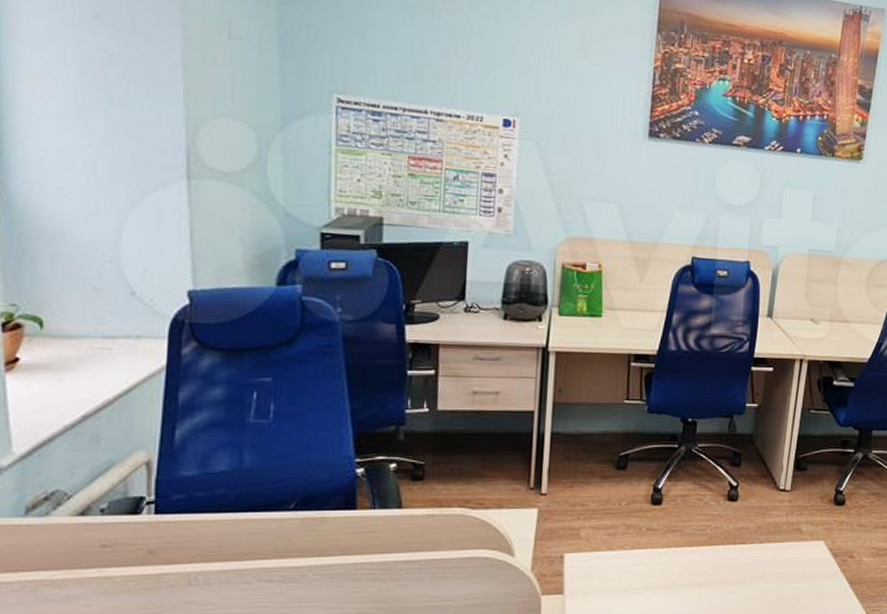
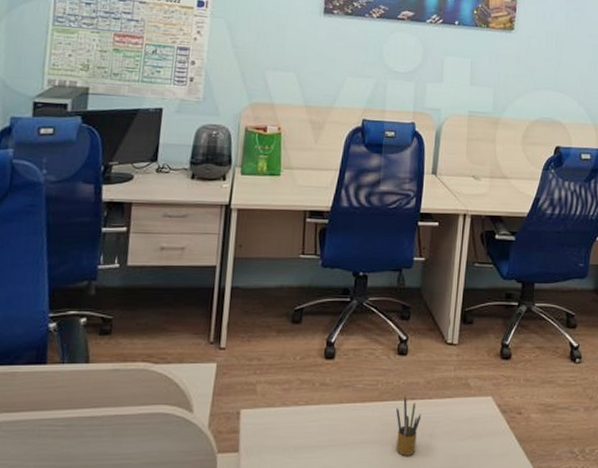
pencil box: none [725,540,751,597] -> present [396,396,422,456]

